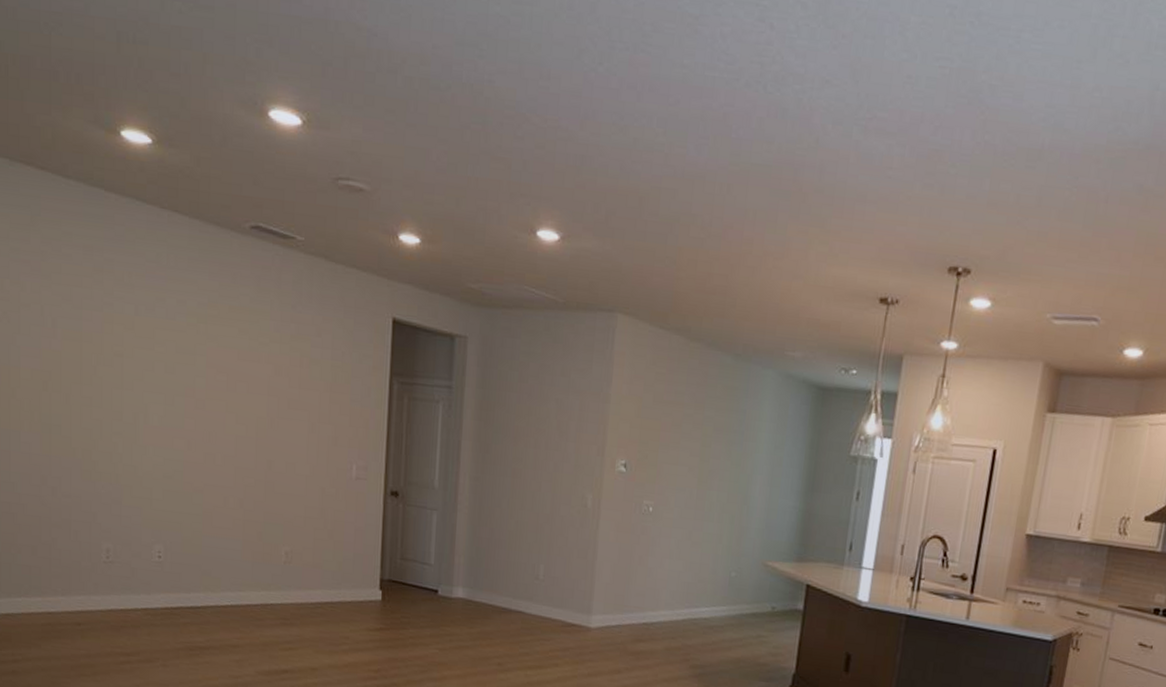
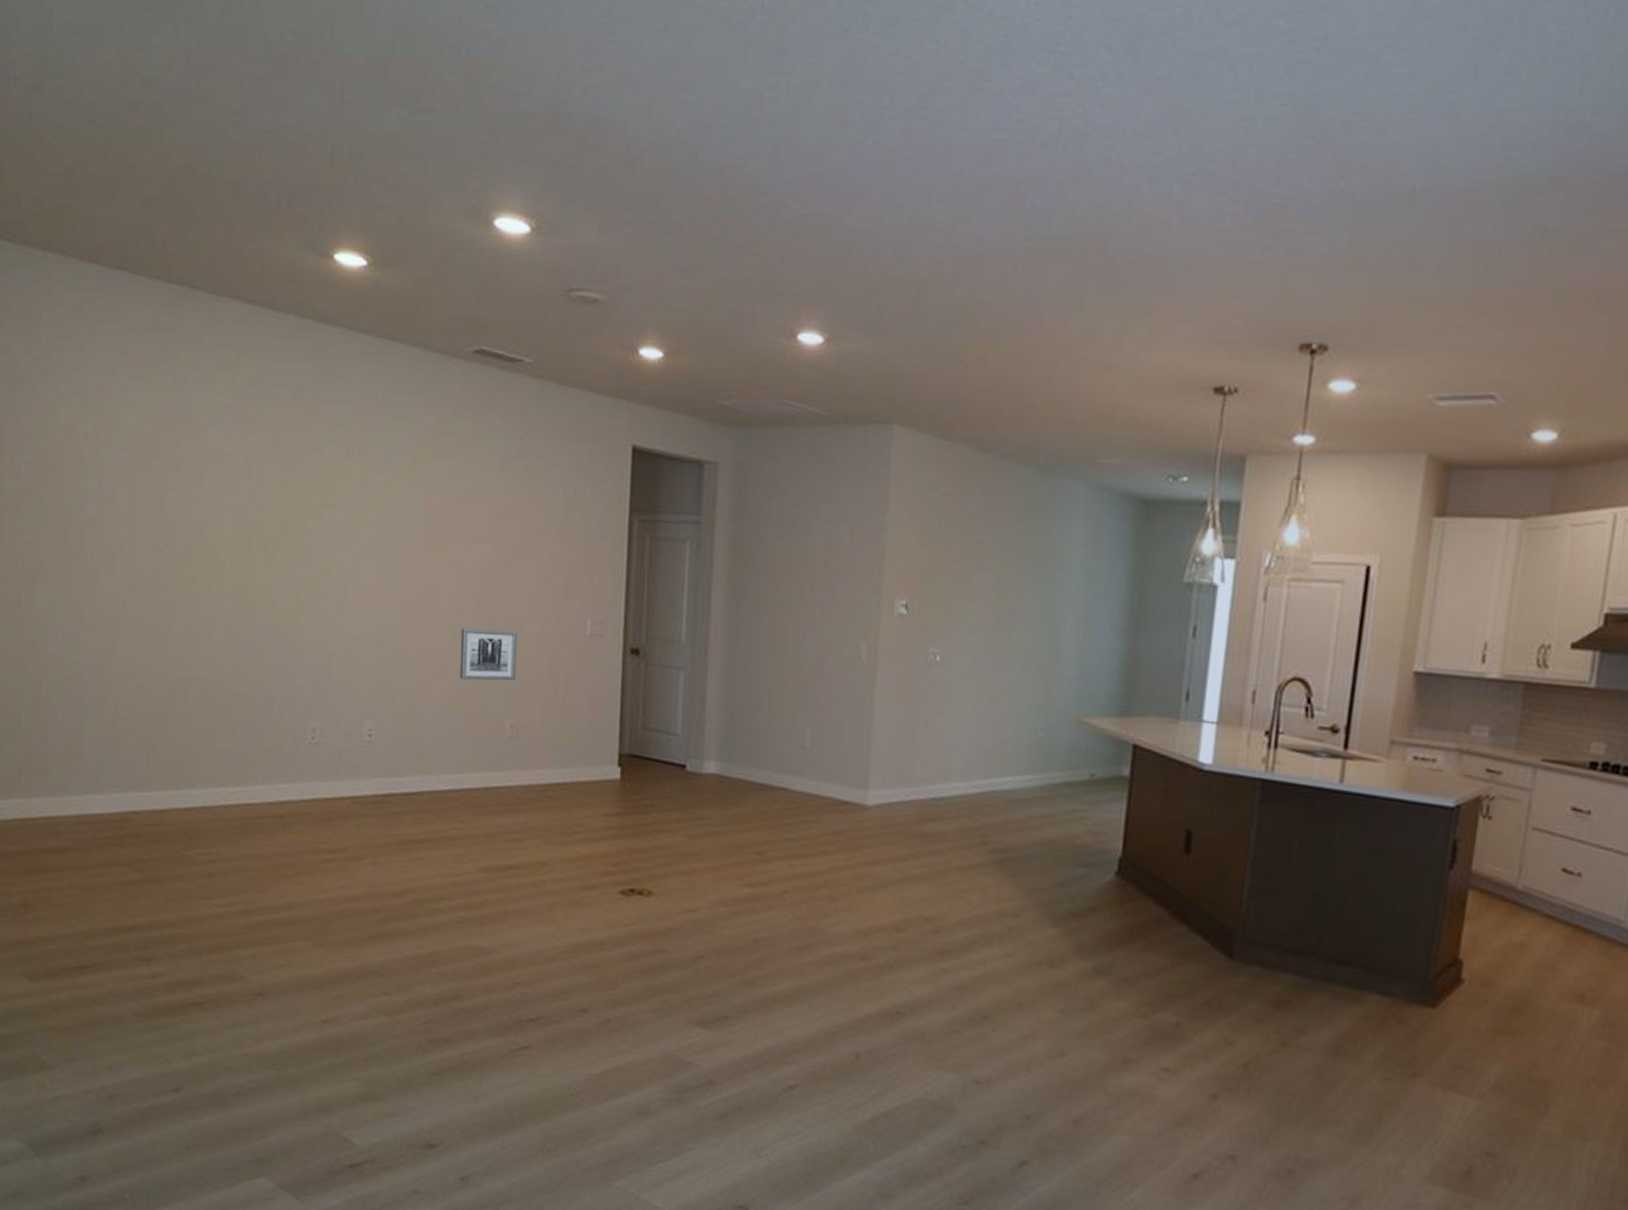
wall art: none [239,467,292,514] -> present [459,628,518,681]

